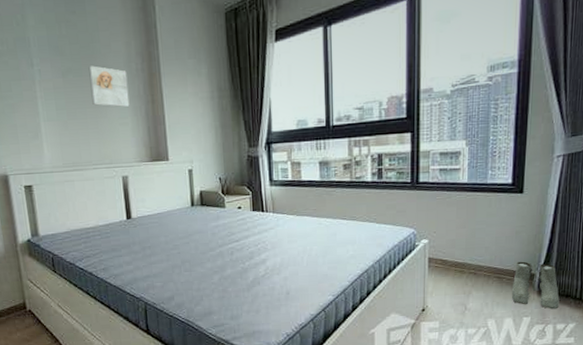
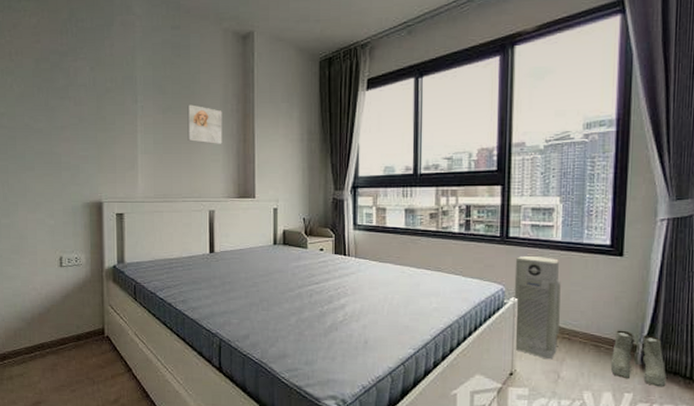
air purifier: none [424,199,467,294] -> present [514,256,561,360]

